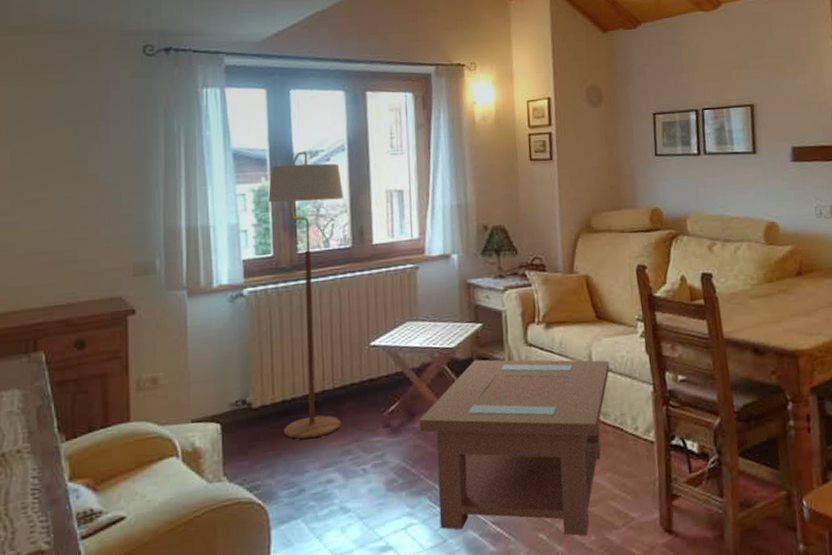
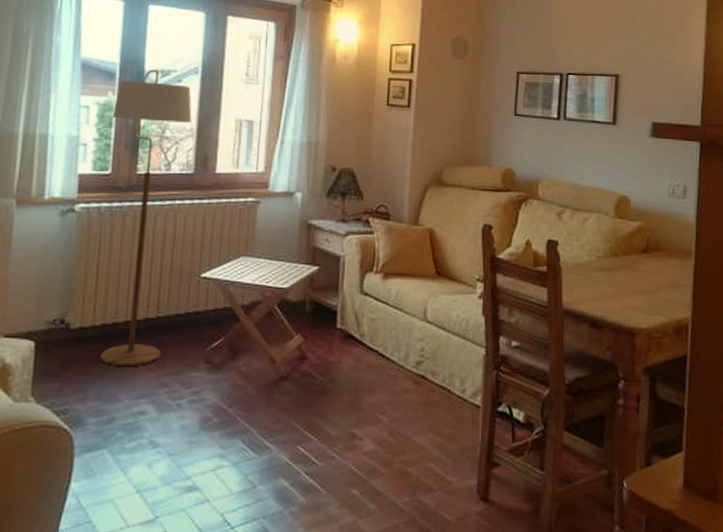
coffee table: present [418,359,610,537] -> none [241,303,444,496]

